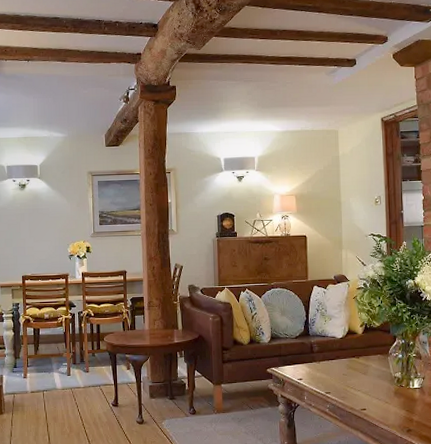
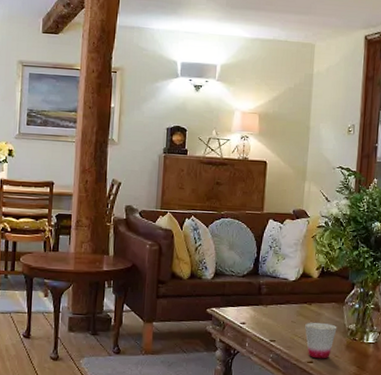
cup: none [355,373,384,406] -> present [305,322,337,359]

